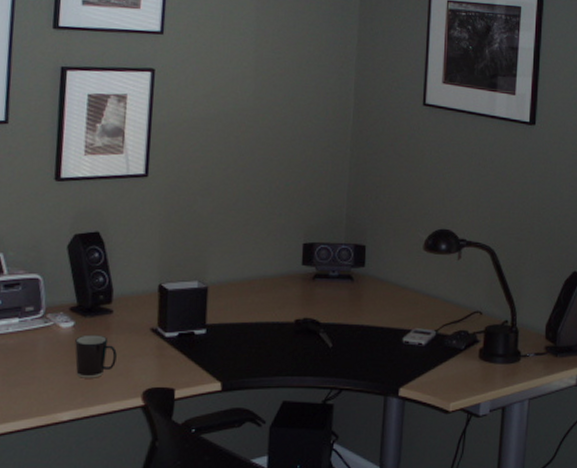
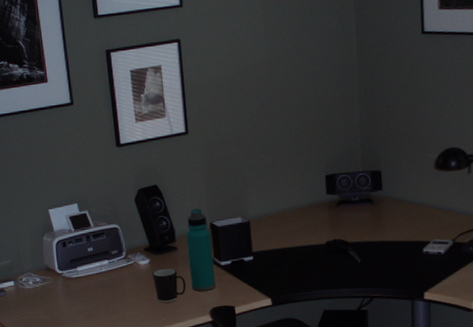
water bottle: none [123,265,158,367] -> present [186,208,216,291]

